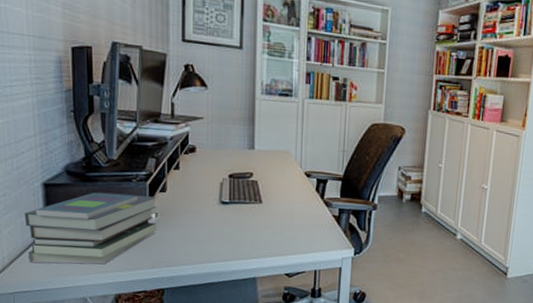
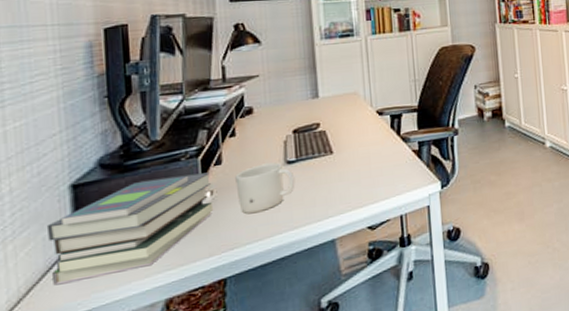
mug: none [177,199,227,241] -> present [235,162,295,214]

